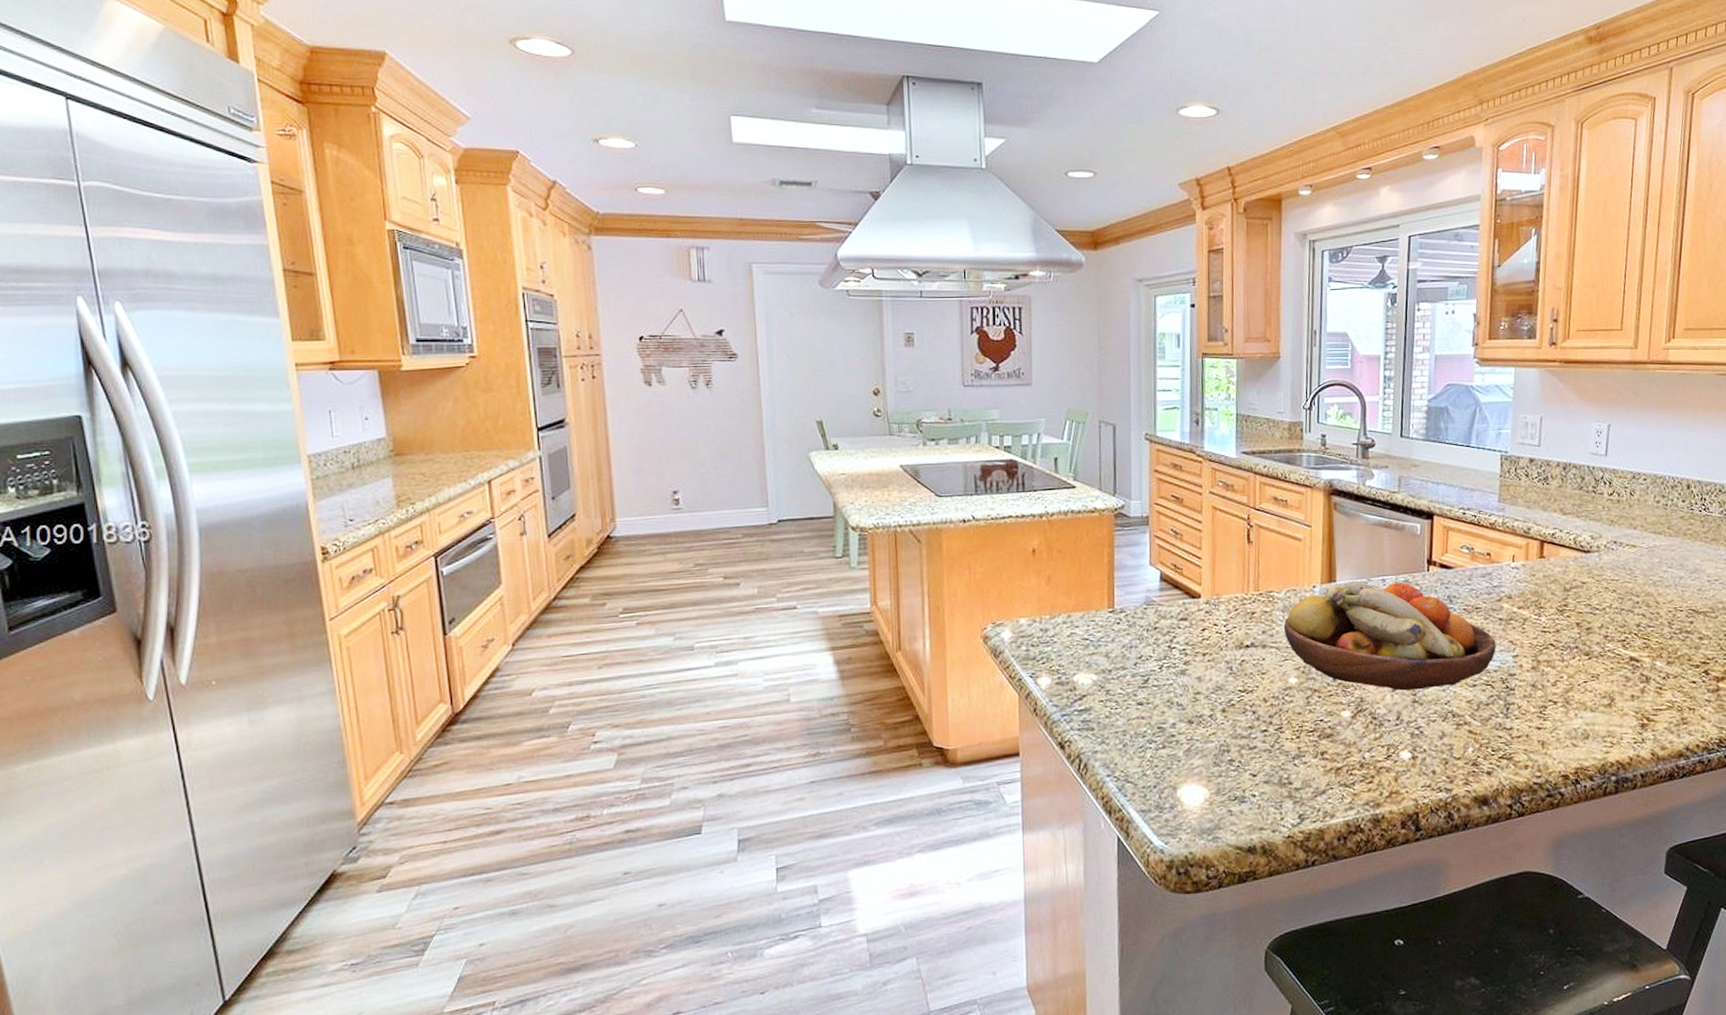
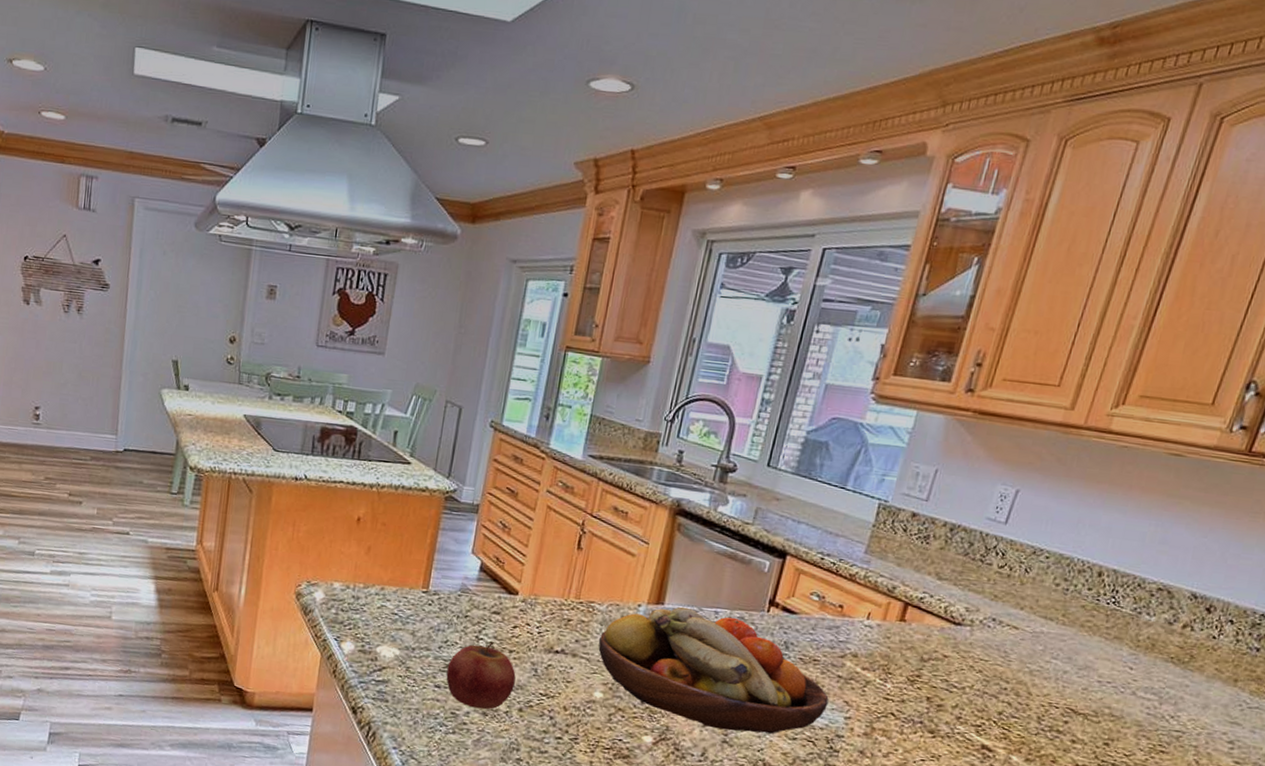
apple: none [1146,649,1214,718] -> present [446,642,516,710]

